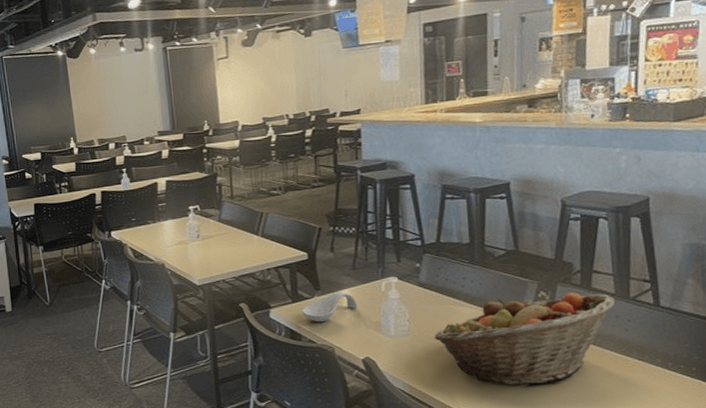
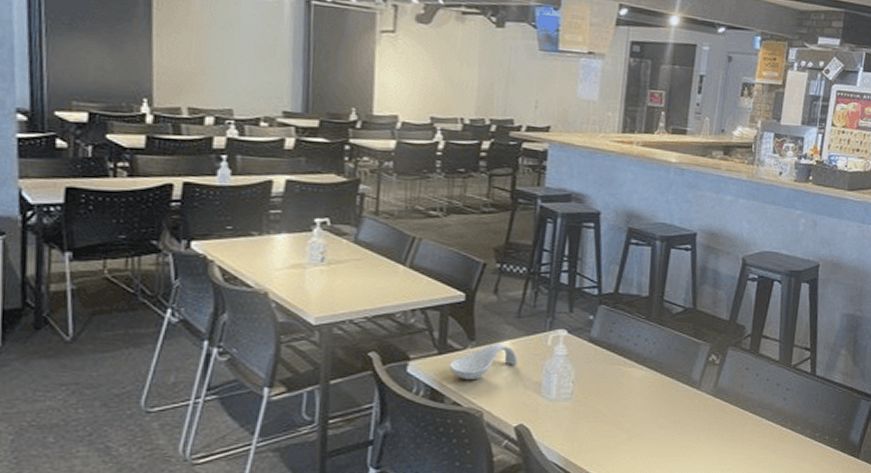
fruit basket: present [434,292,614,385] -> none [598,357,778,457]

